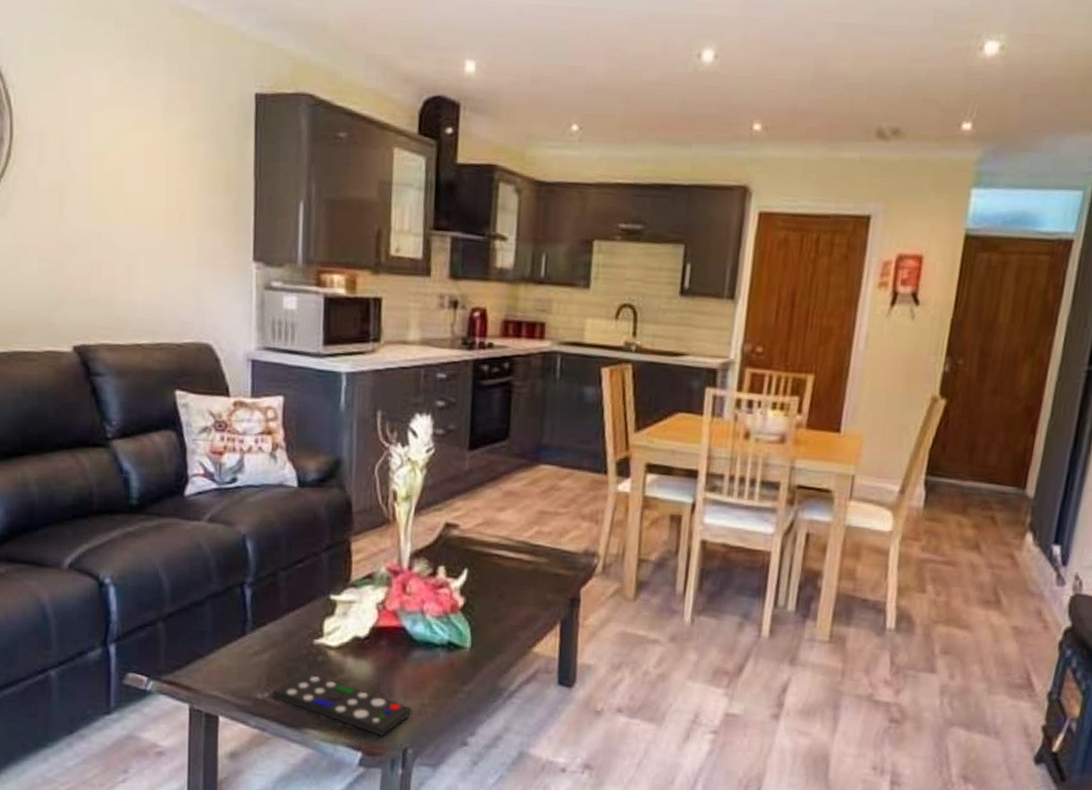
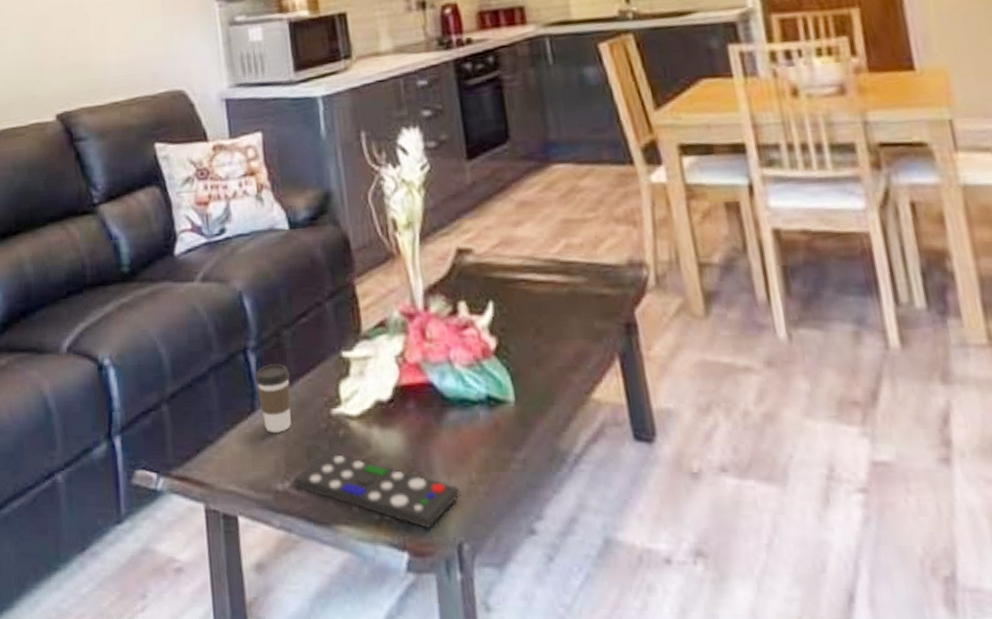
coffee cup: none [249,598,282,654] -> present [255,364,291,433]

